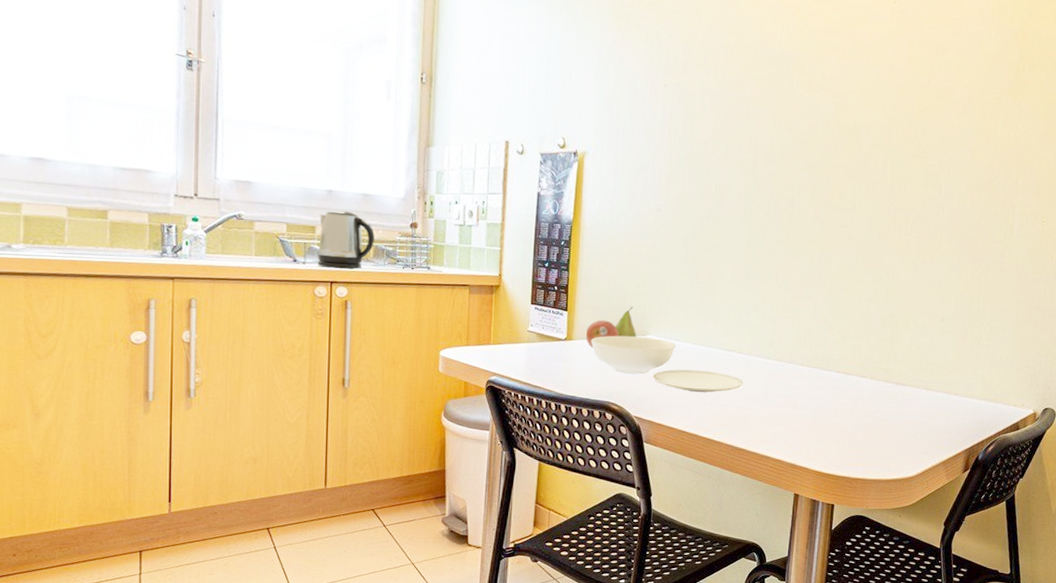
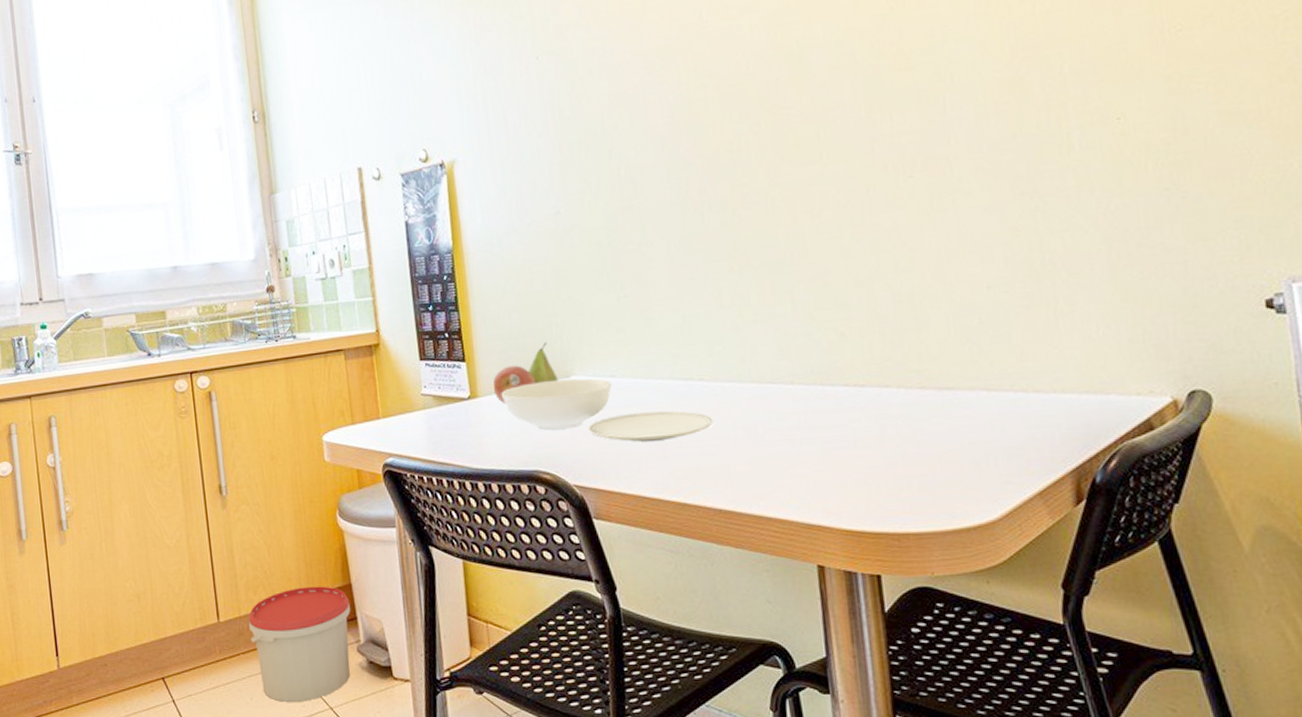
kettle: present [317,210,374,269] -> none [168,287,230,357]
bucket: none [352,468,442,557] -> present [248,586,351,702]

